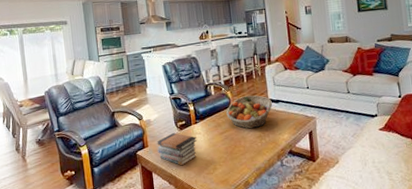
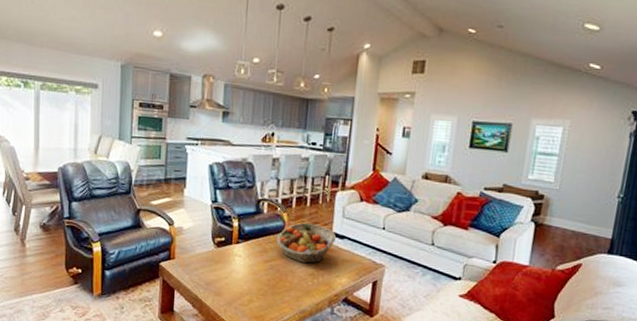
book stack: present [157,133,197,166] -> none [185,249,235,290]

